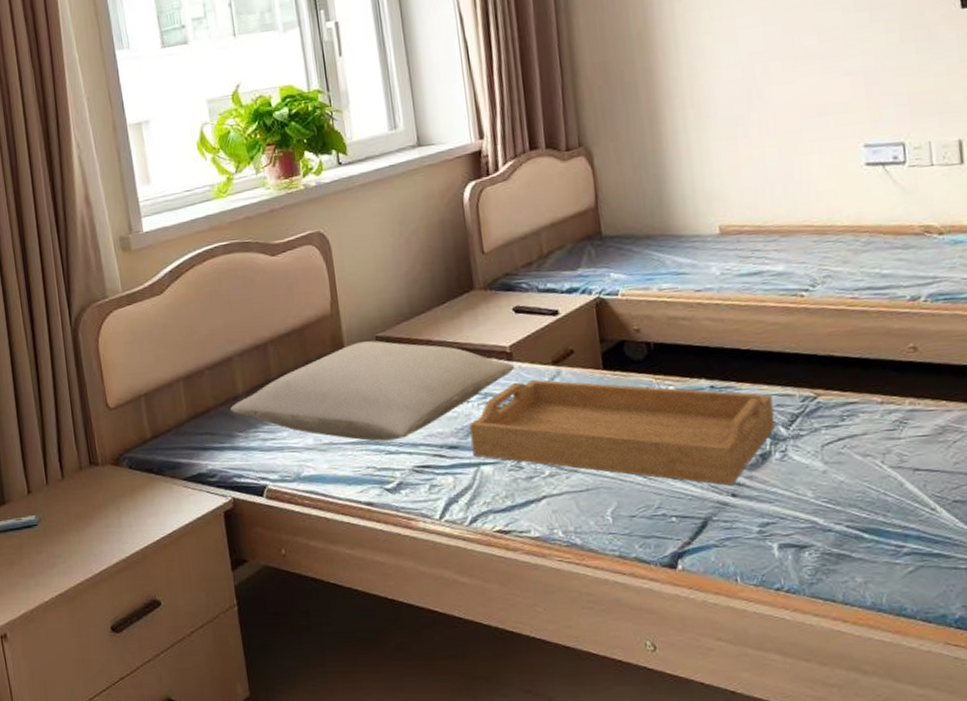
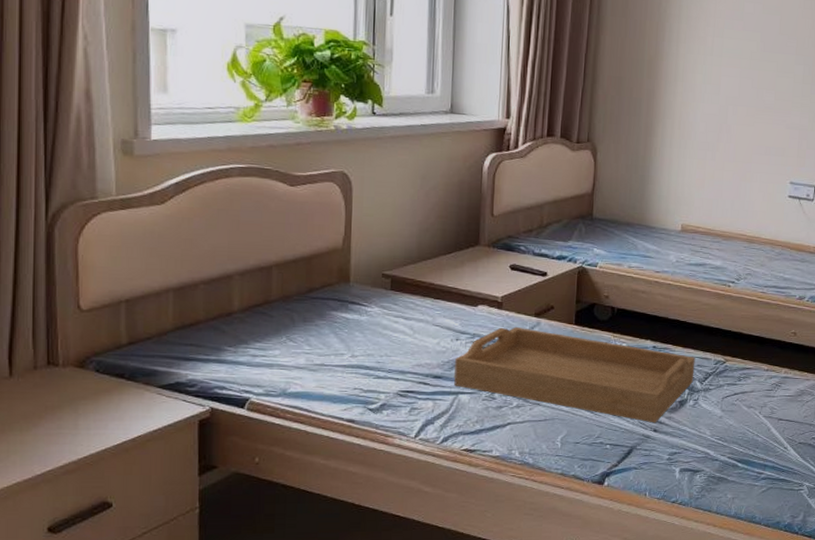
pillow: present [230,341,515,442] -> none [222,277,503,367]

